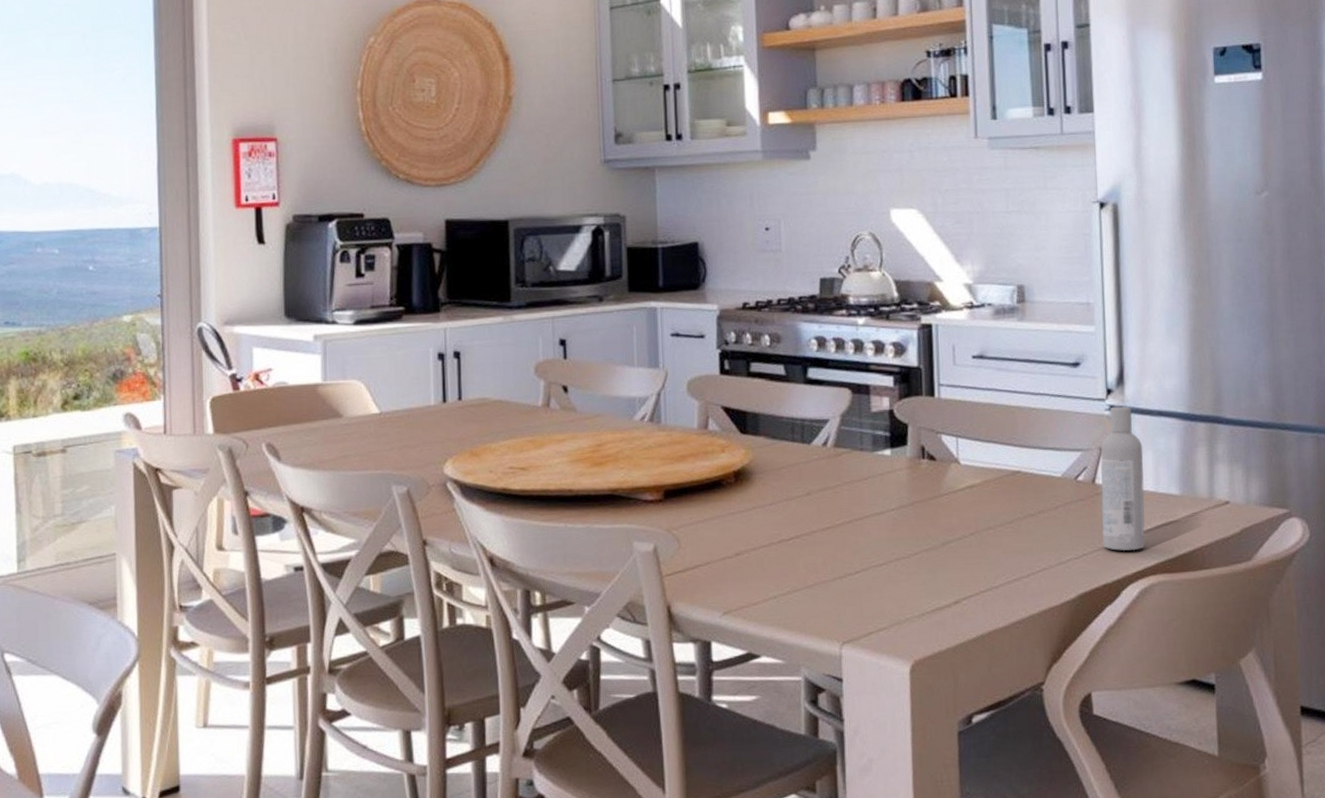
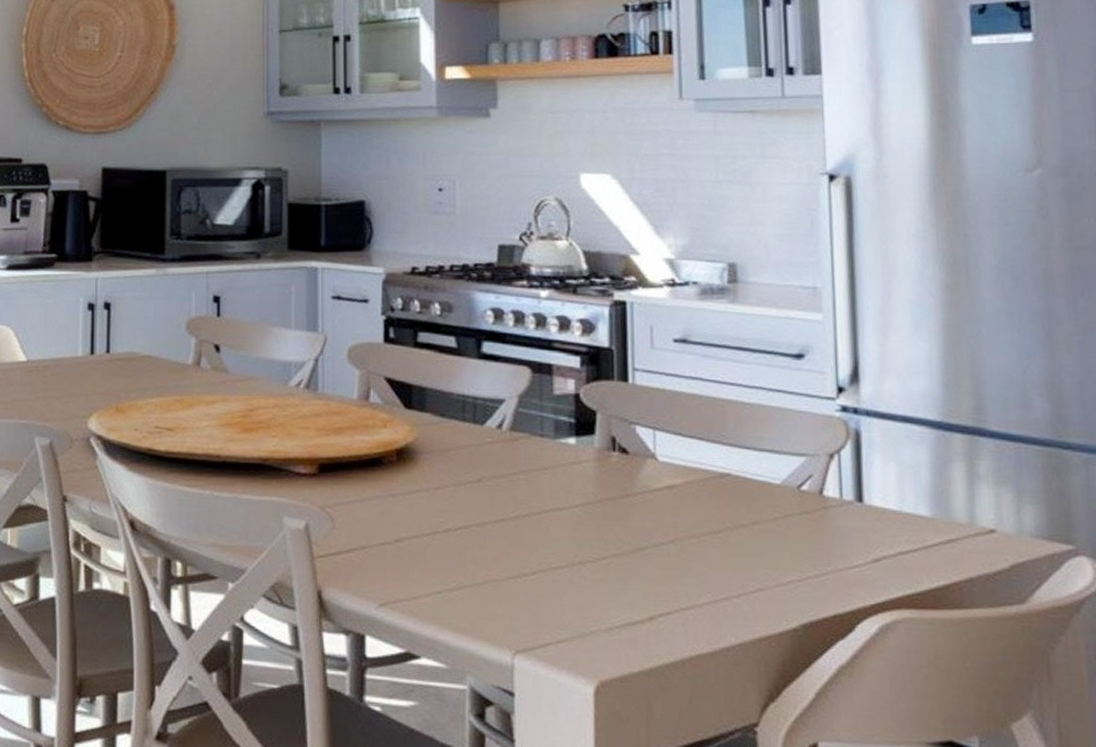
bottle: present [1100,406,1146,552] -> none [829,407,887,579]

